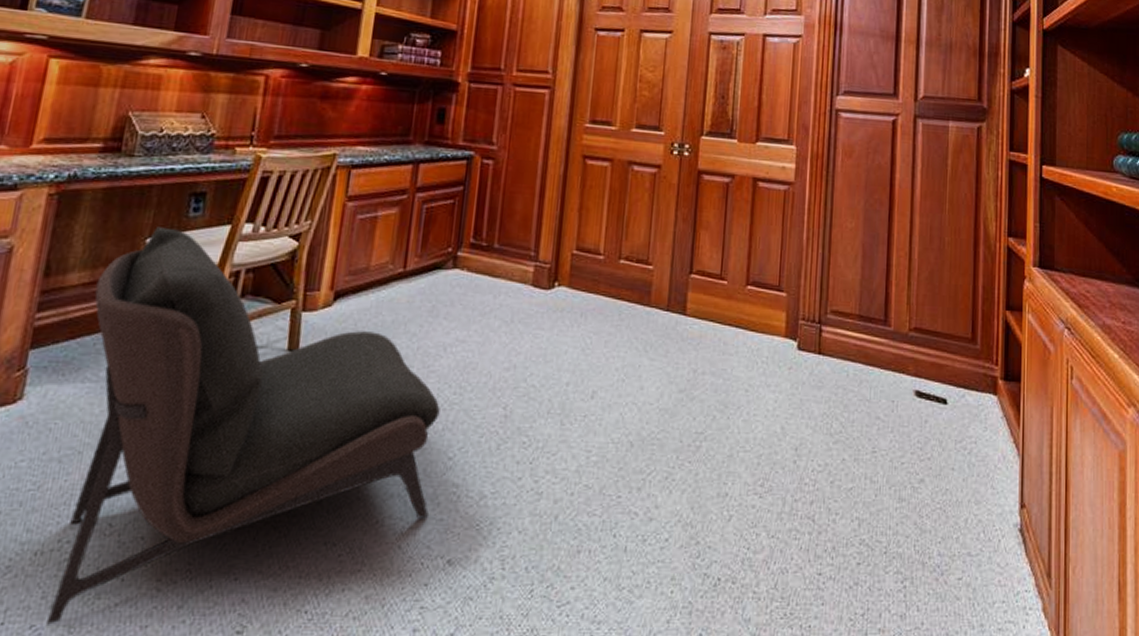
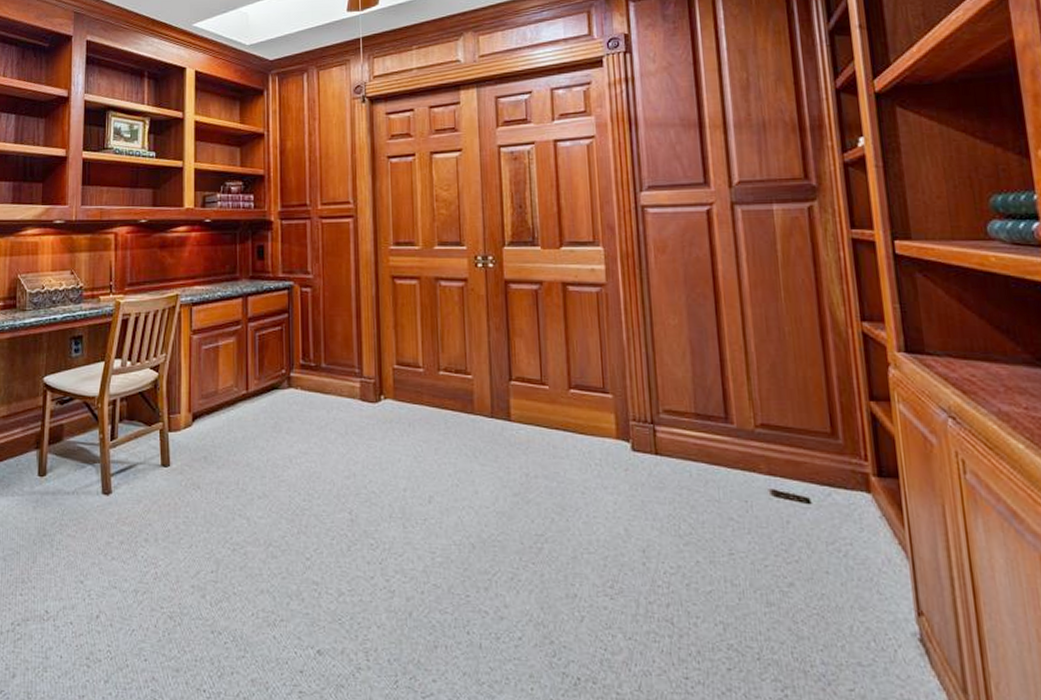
armless chair: present [47,227,440,625] -> none [12,367,295,691]

